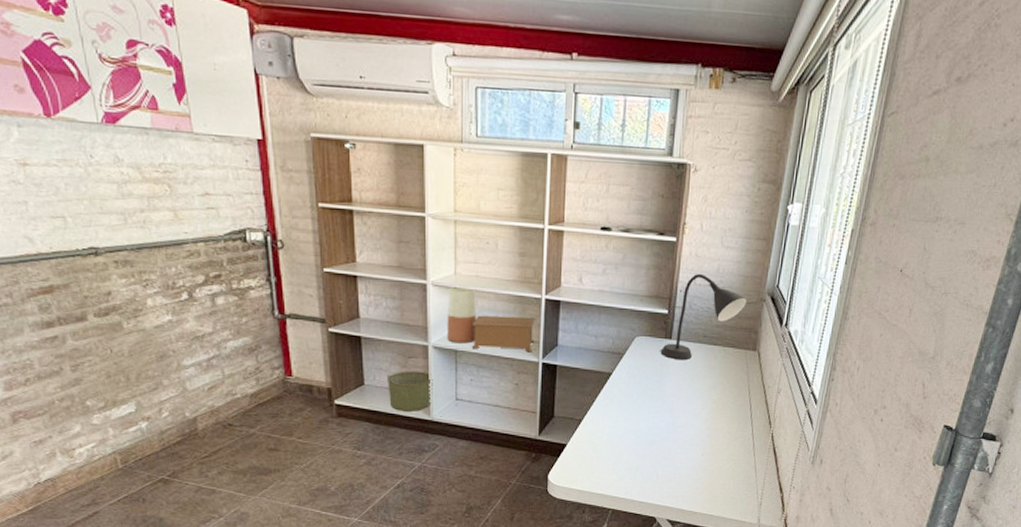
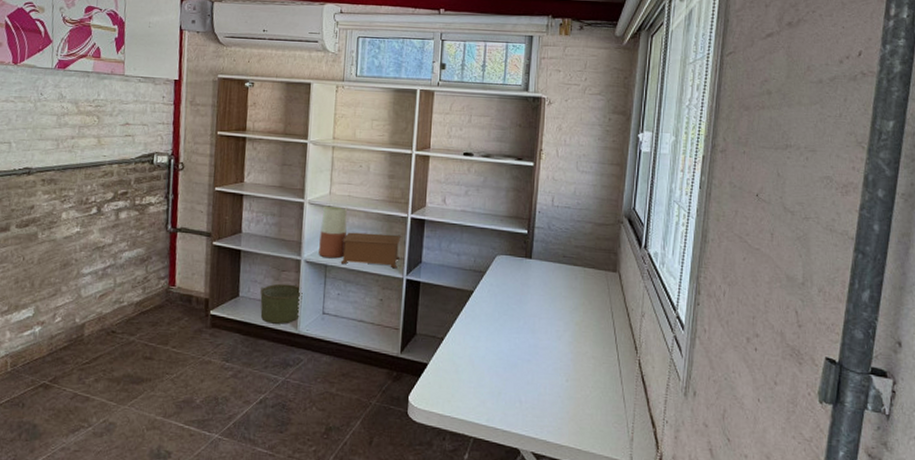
desk lamp: present [659,273,747,361] -> none [519,195,605,280]

